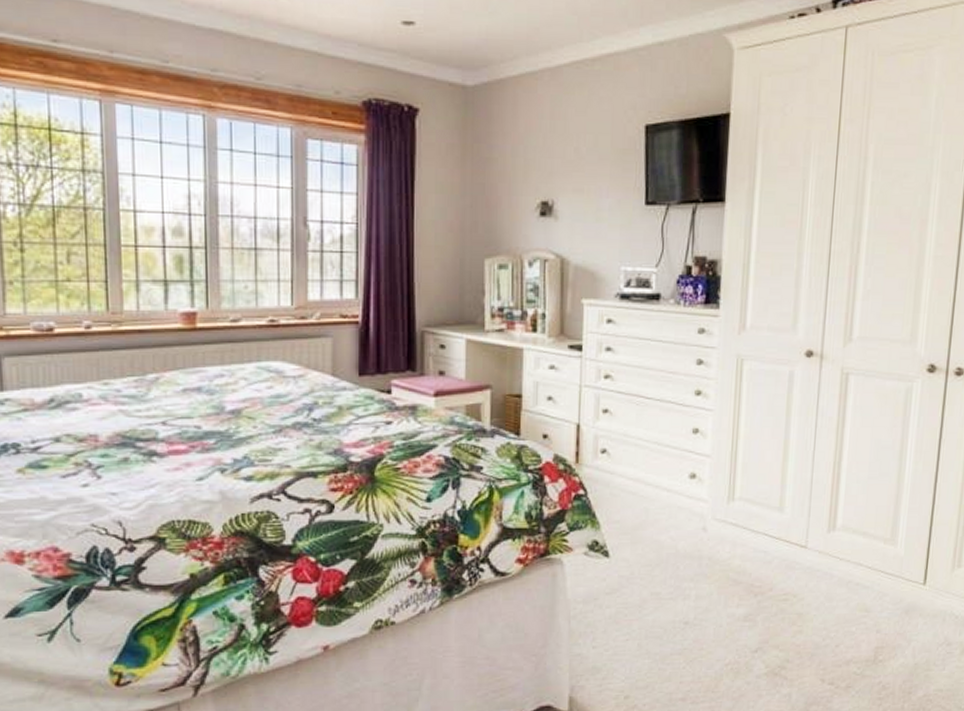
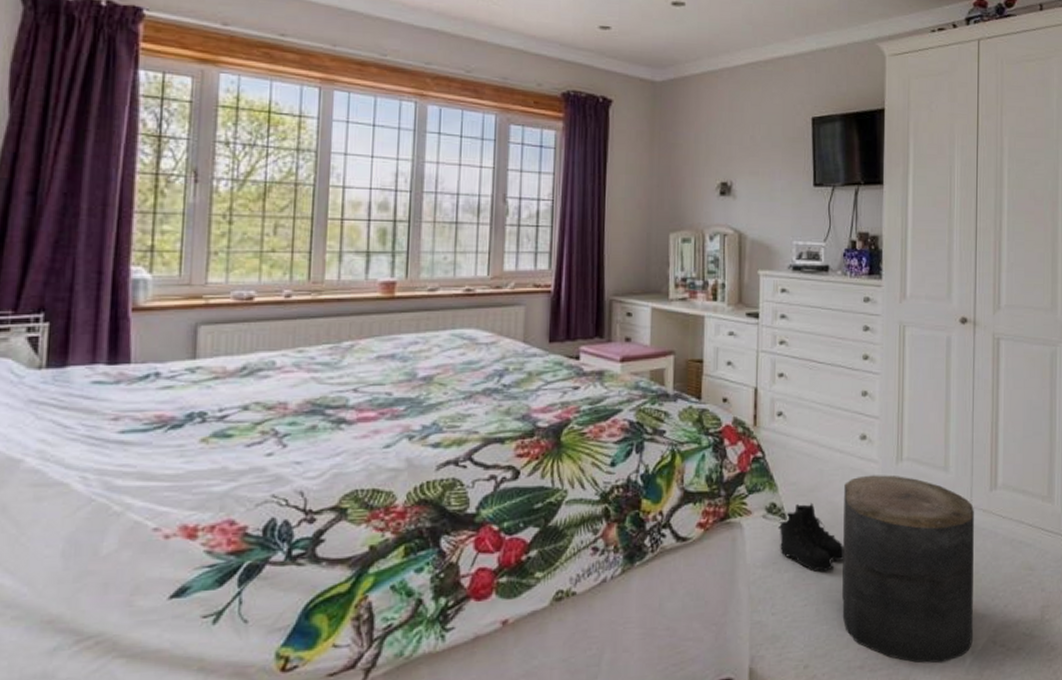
boots: none [599,541,669,608] -> present [777,502,845,572]
stool: none [665,514,809,698] -> present [842,475,974,664]

